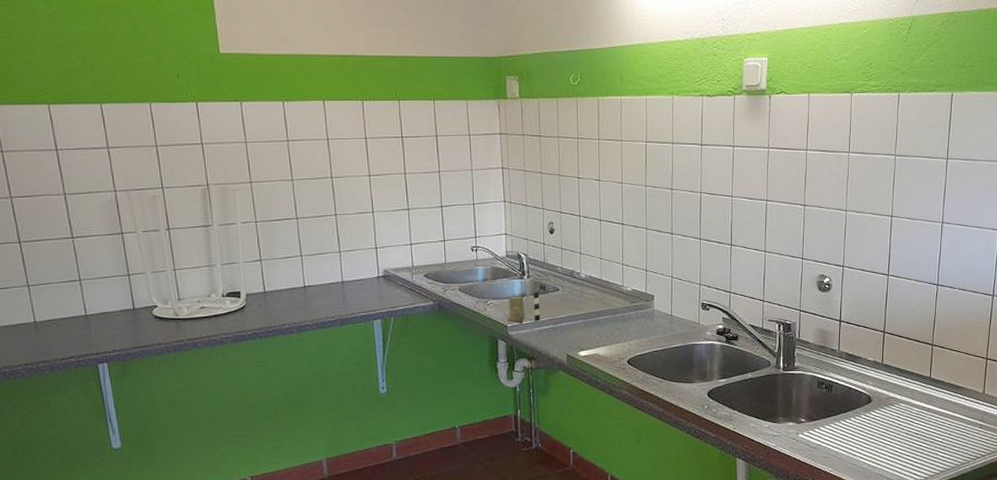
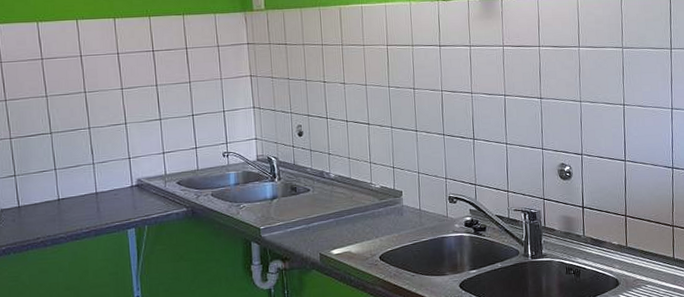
coral: present [507,292,541,324] -> none [260,193,293,226]

